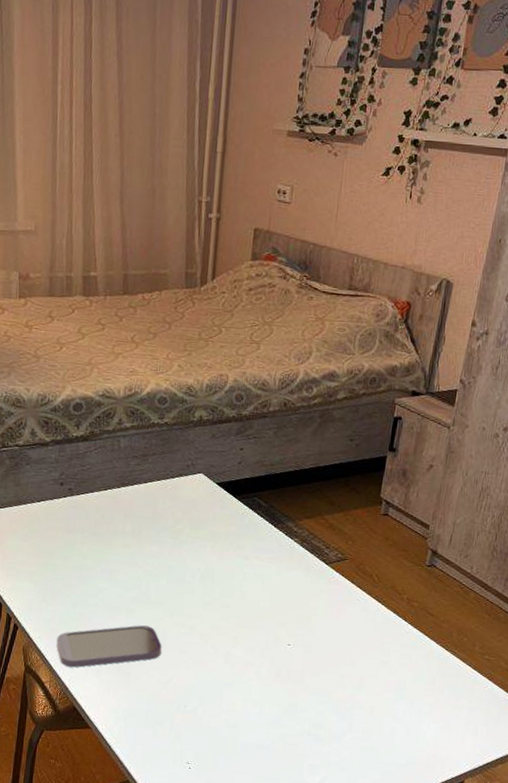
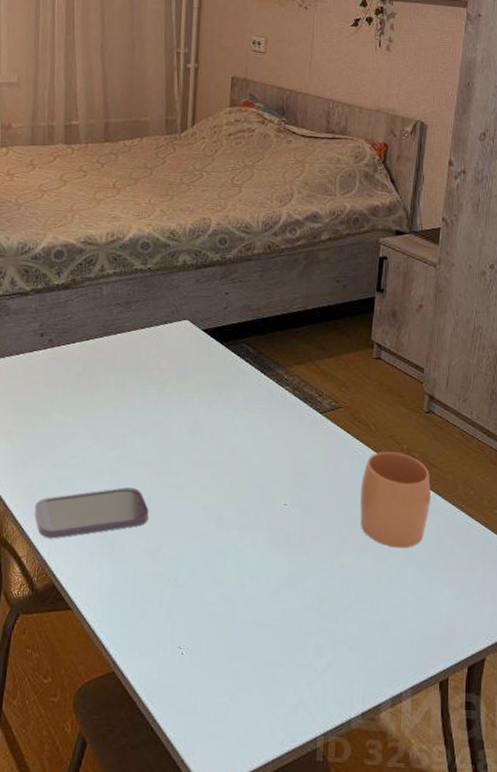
mug: none [358,600,427,686] -> present [360,451,431,548]

